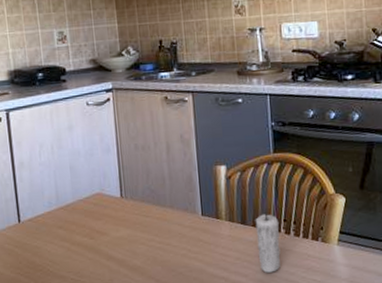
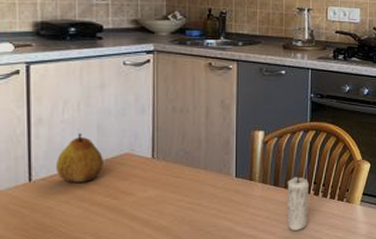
fruit: none [38,175,79,223] -> present [55,133,103,183]

